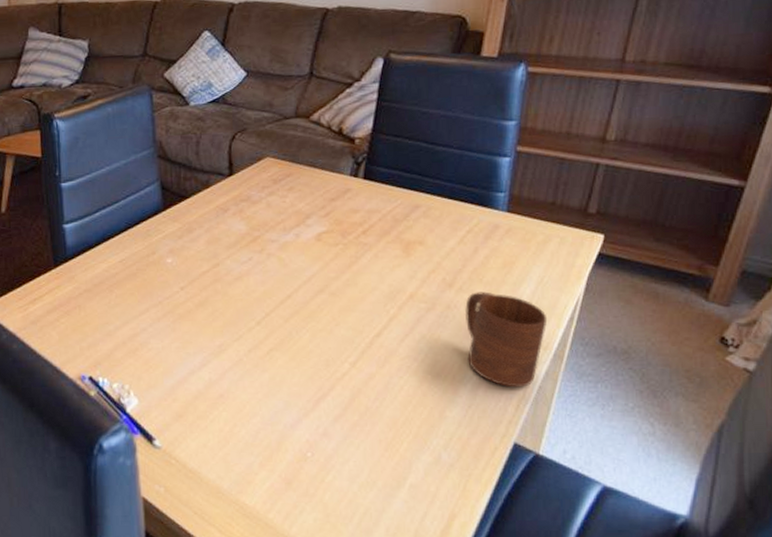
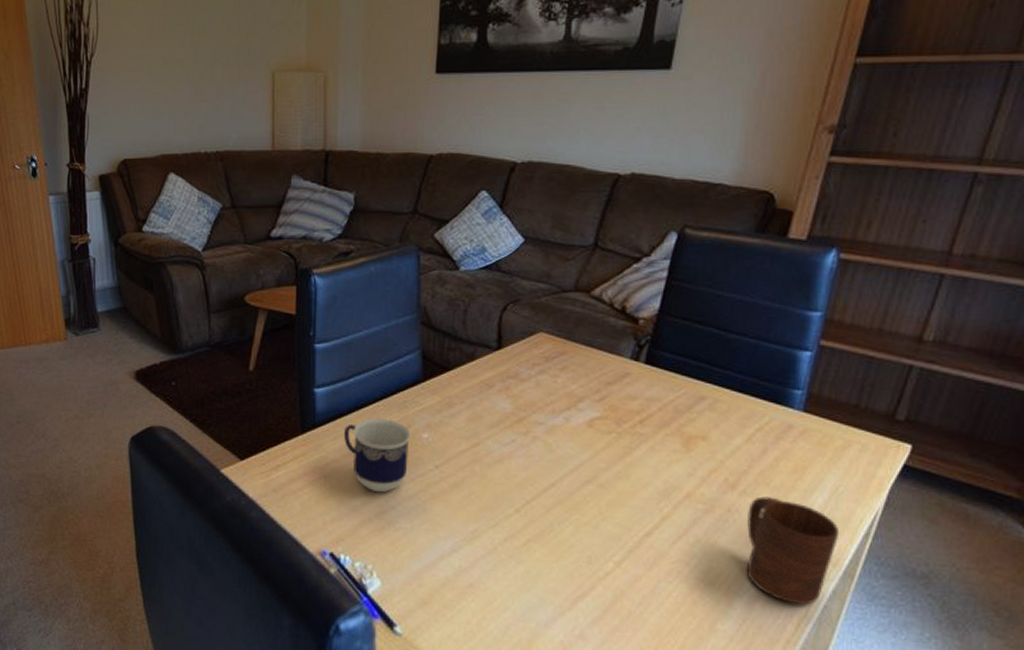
cup: none [93,248,156,317] -> present [343,418,411,493]

